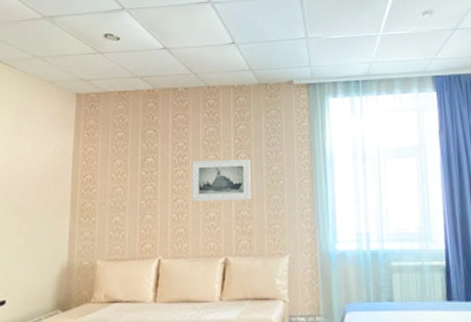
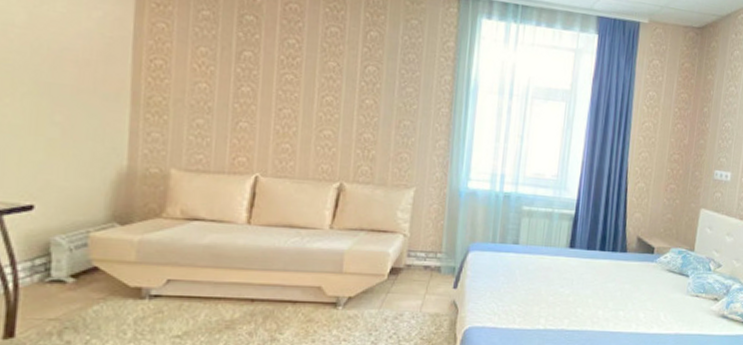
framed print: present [192,158,252,202] -> none [302,65,381,122]

